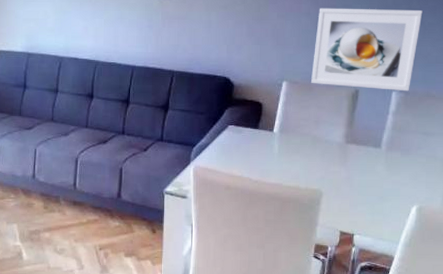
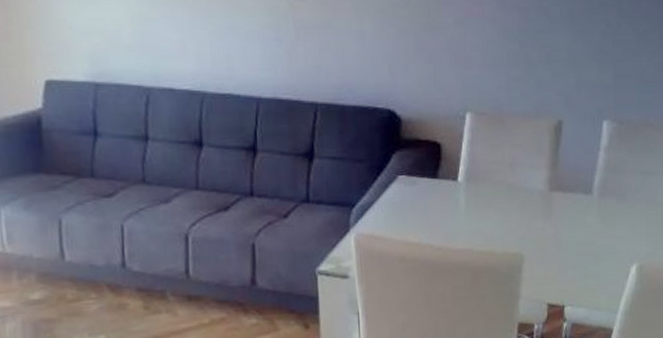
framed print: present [311,8,423,92] -> none [502,11,636,120]

